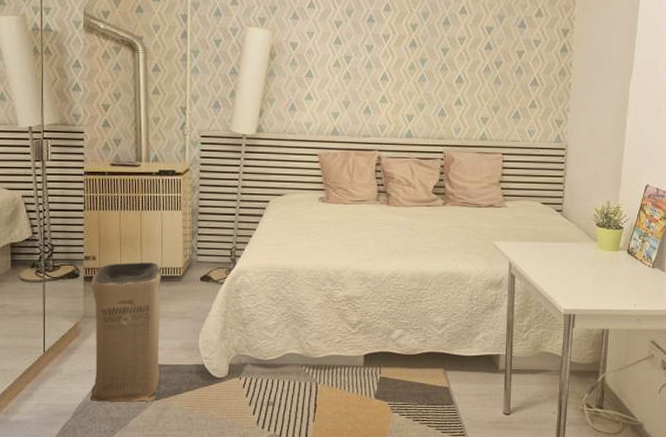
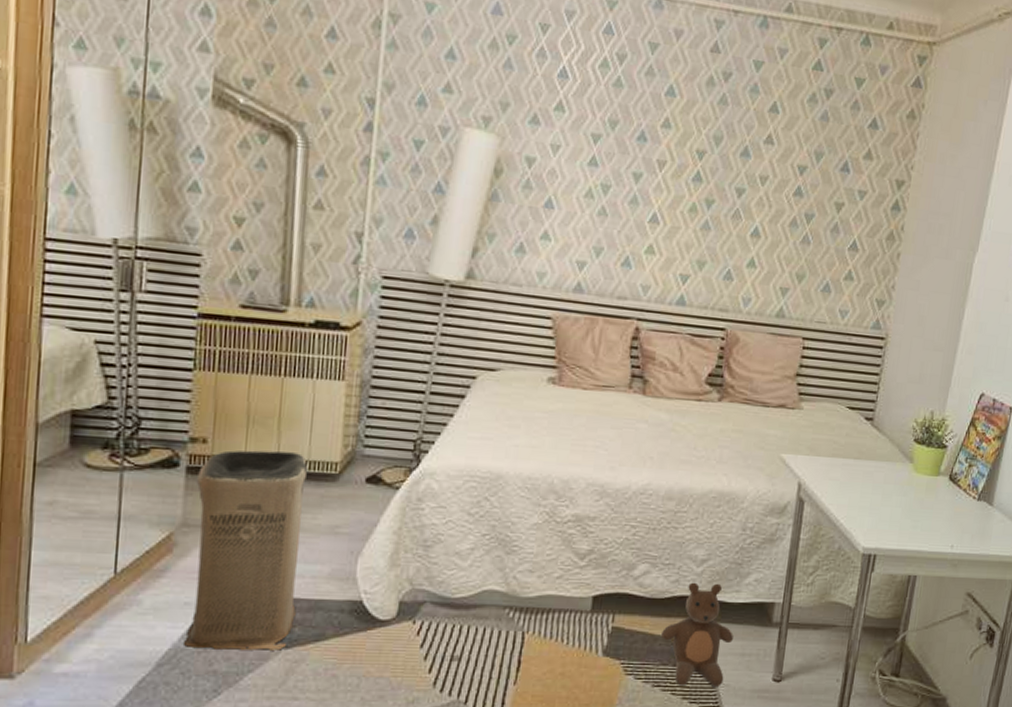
teddy bear: none [416,341,470,420] -> present [660,582,733,686]

